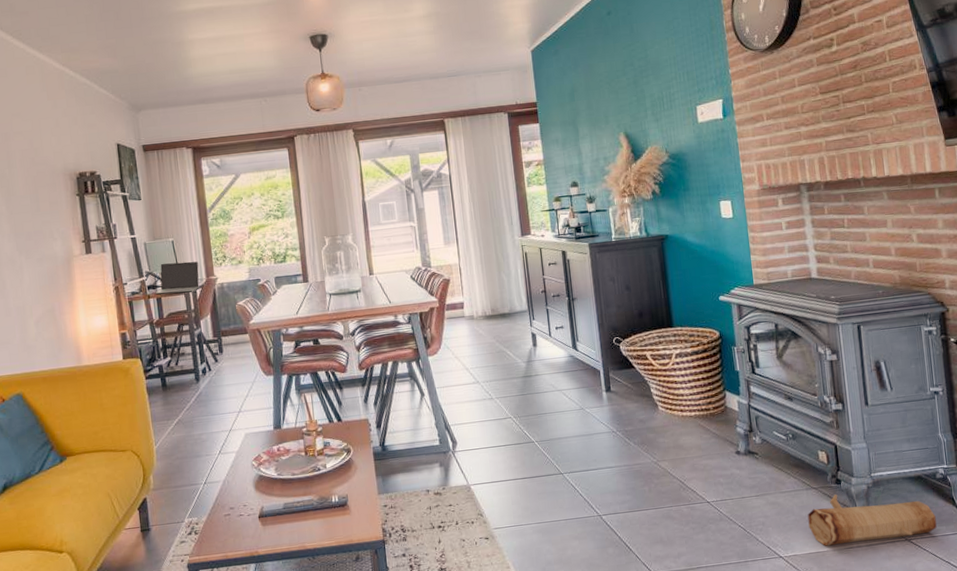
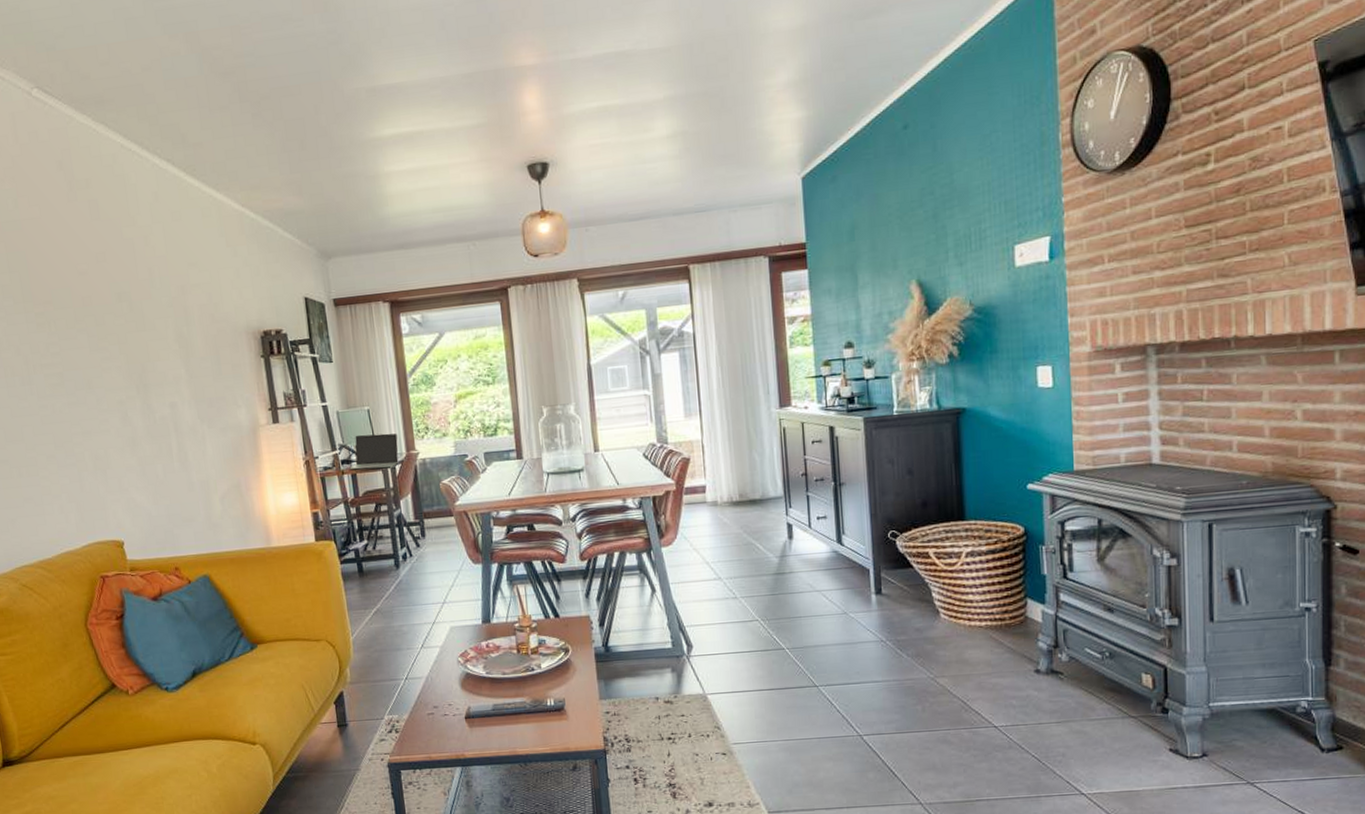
decorative log: present [807,495,937,546] -> none [1121,726,1291,785]

